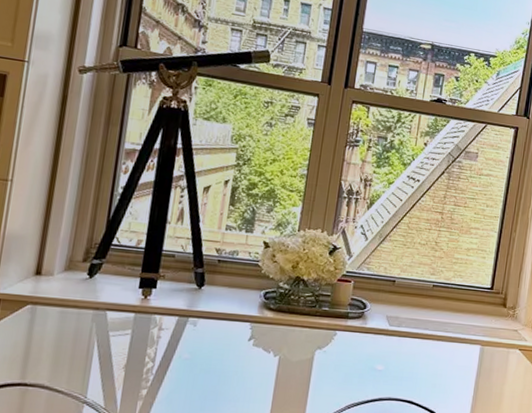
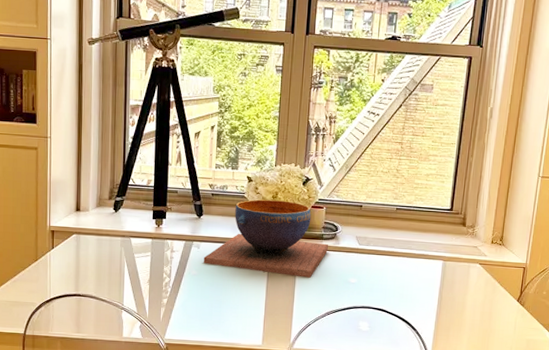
decorative bowl: none [199,269,354,364] -> present [203,199,328,278]

